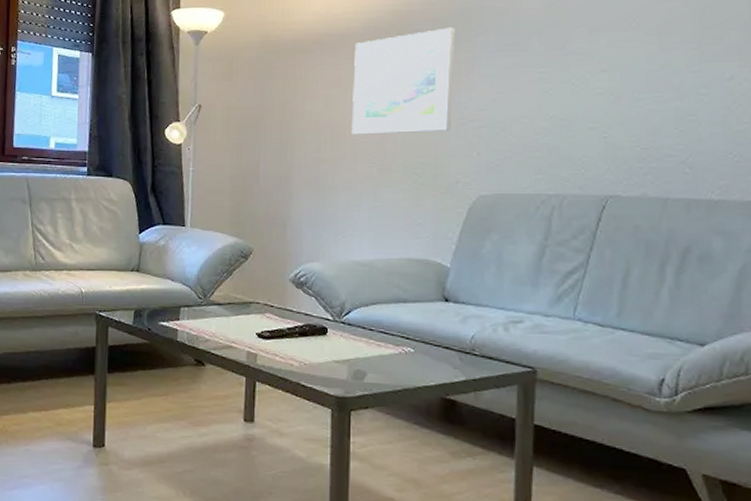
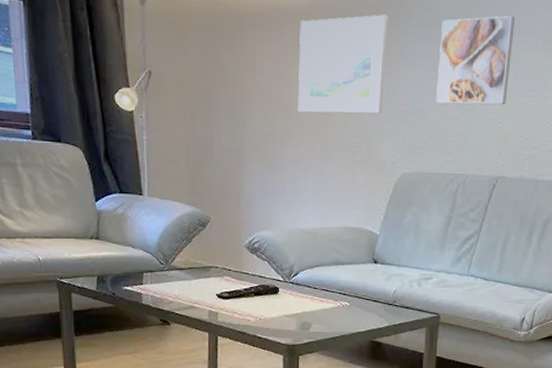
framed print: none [518,11,617,116] -> present [436,15,515,105]

